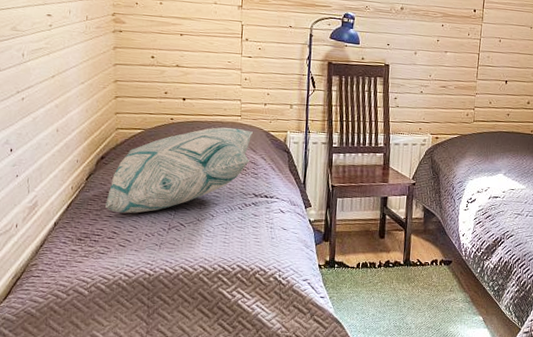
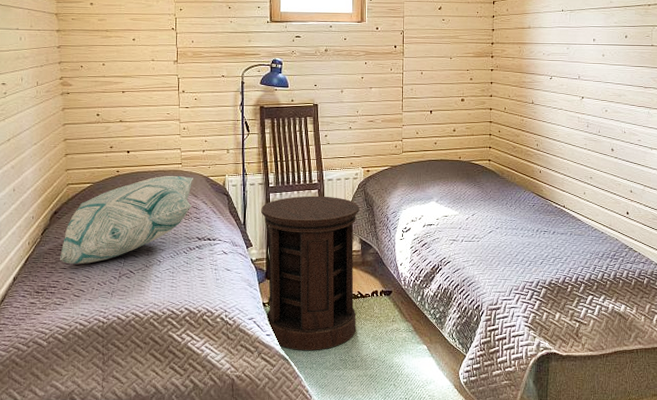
side table: none [322,158,425,315] -> present [261,195,360,350]

